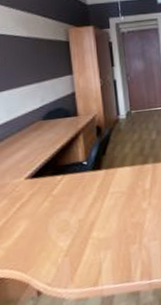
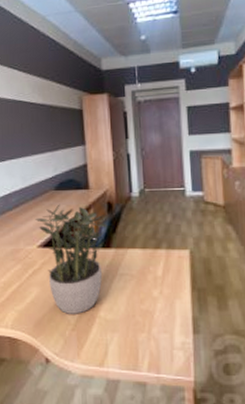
potted plant: none [22,133,97,242] -> present [35,204,108,314]

